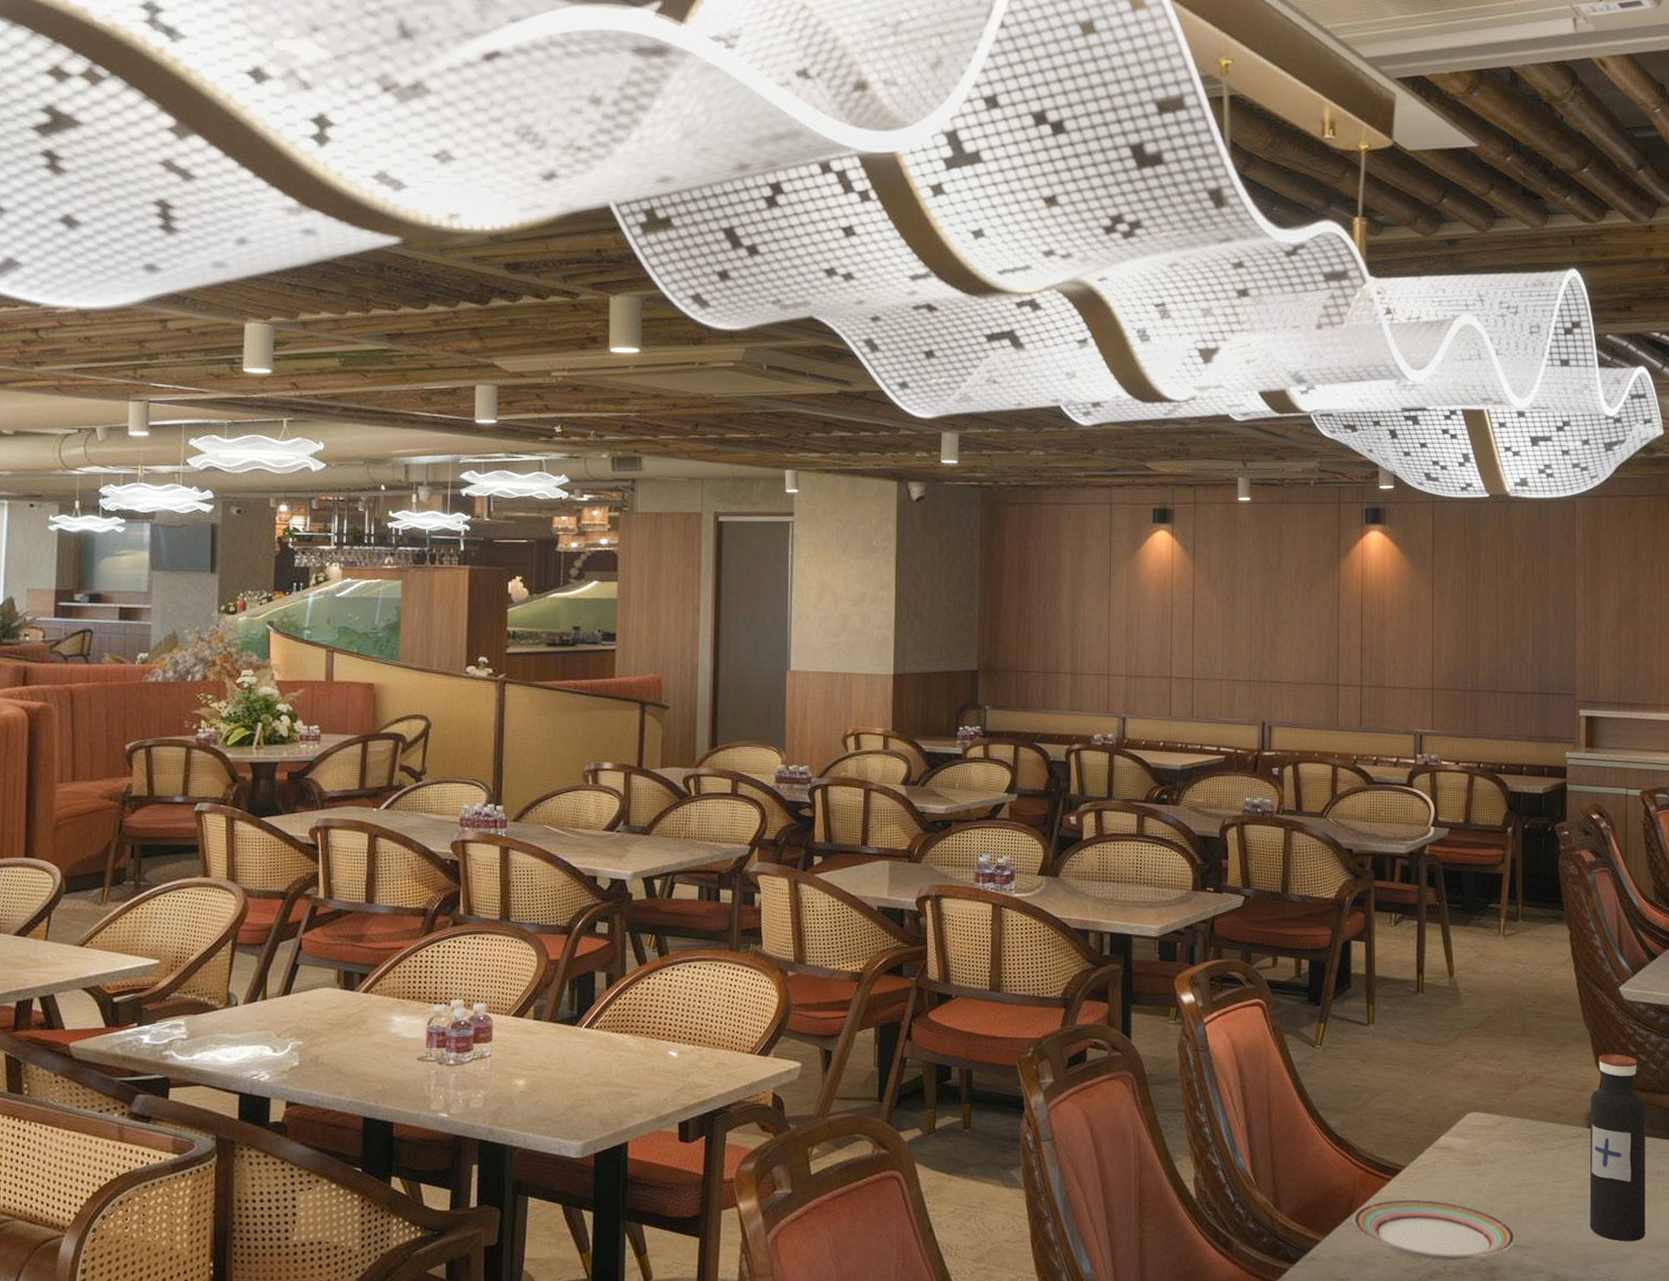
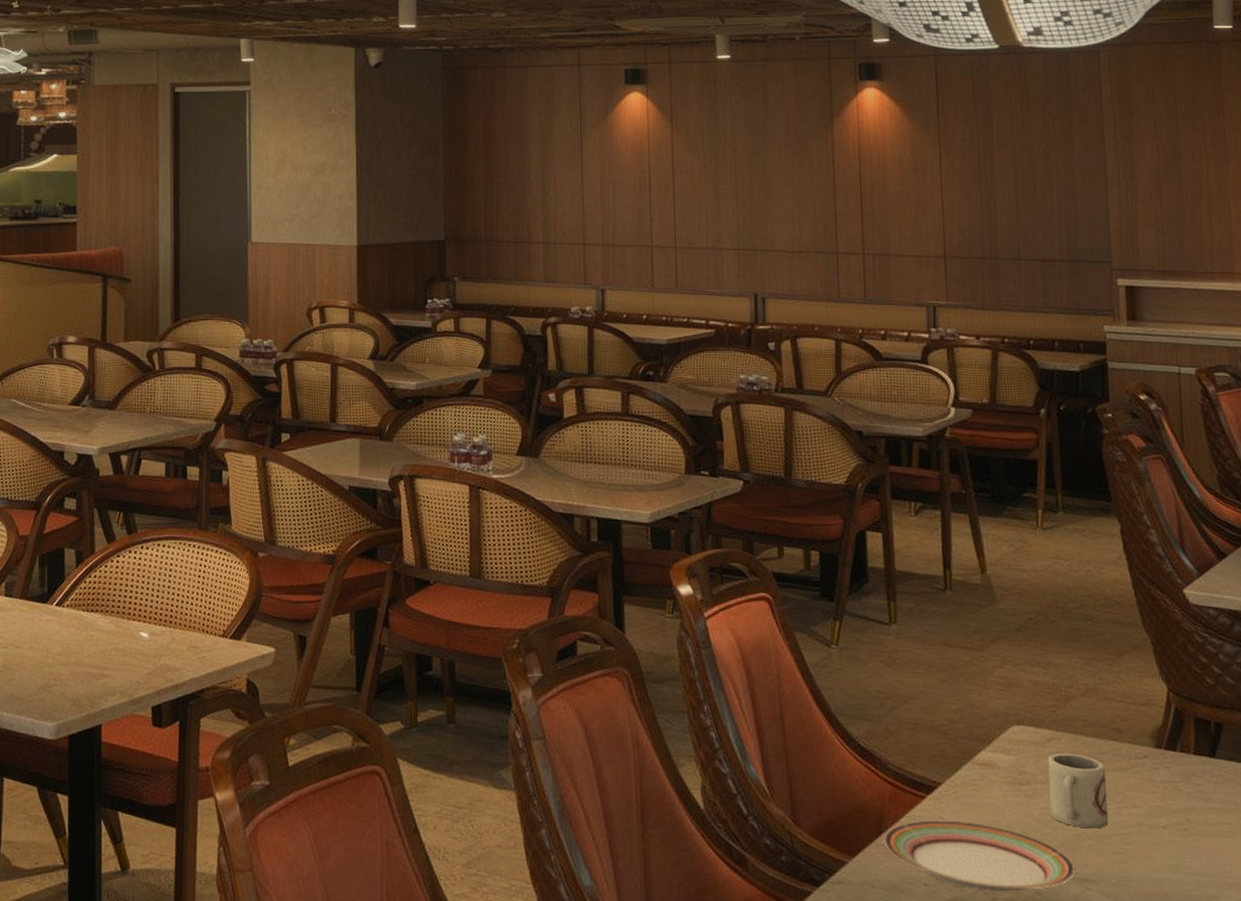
cup: none [1498,1135,1546,1201] -> present [1048,753,1109,829]
water bottle: present [1589,1054,1645,1241] -> none [1156,665,1232,880]

